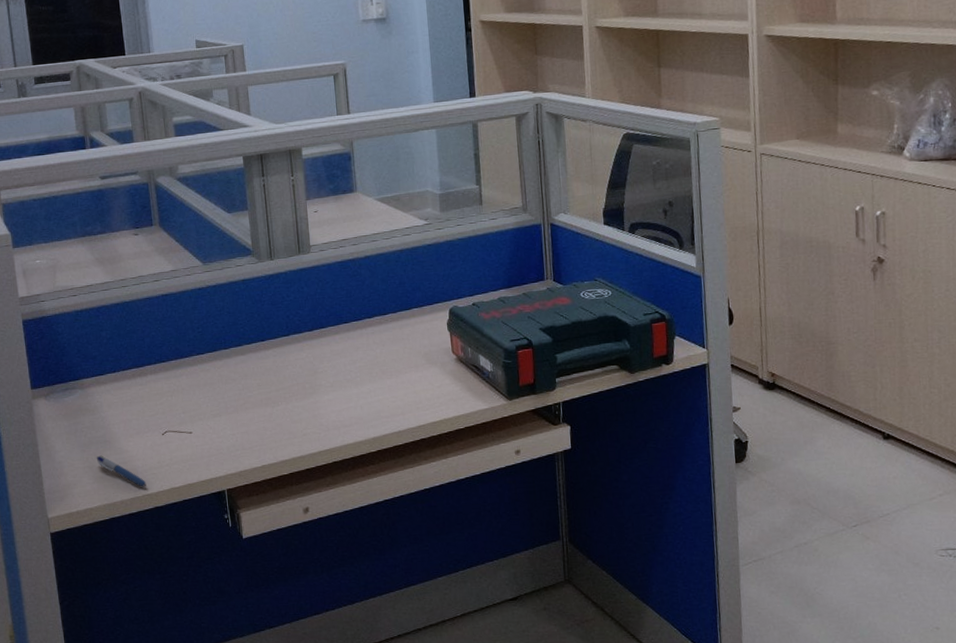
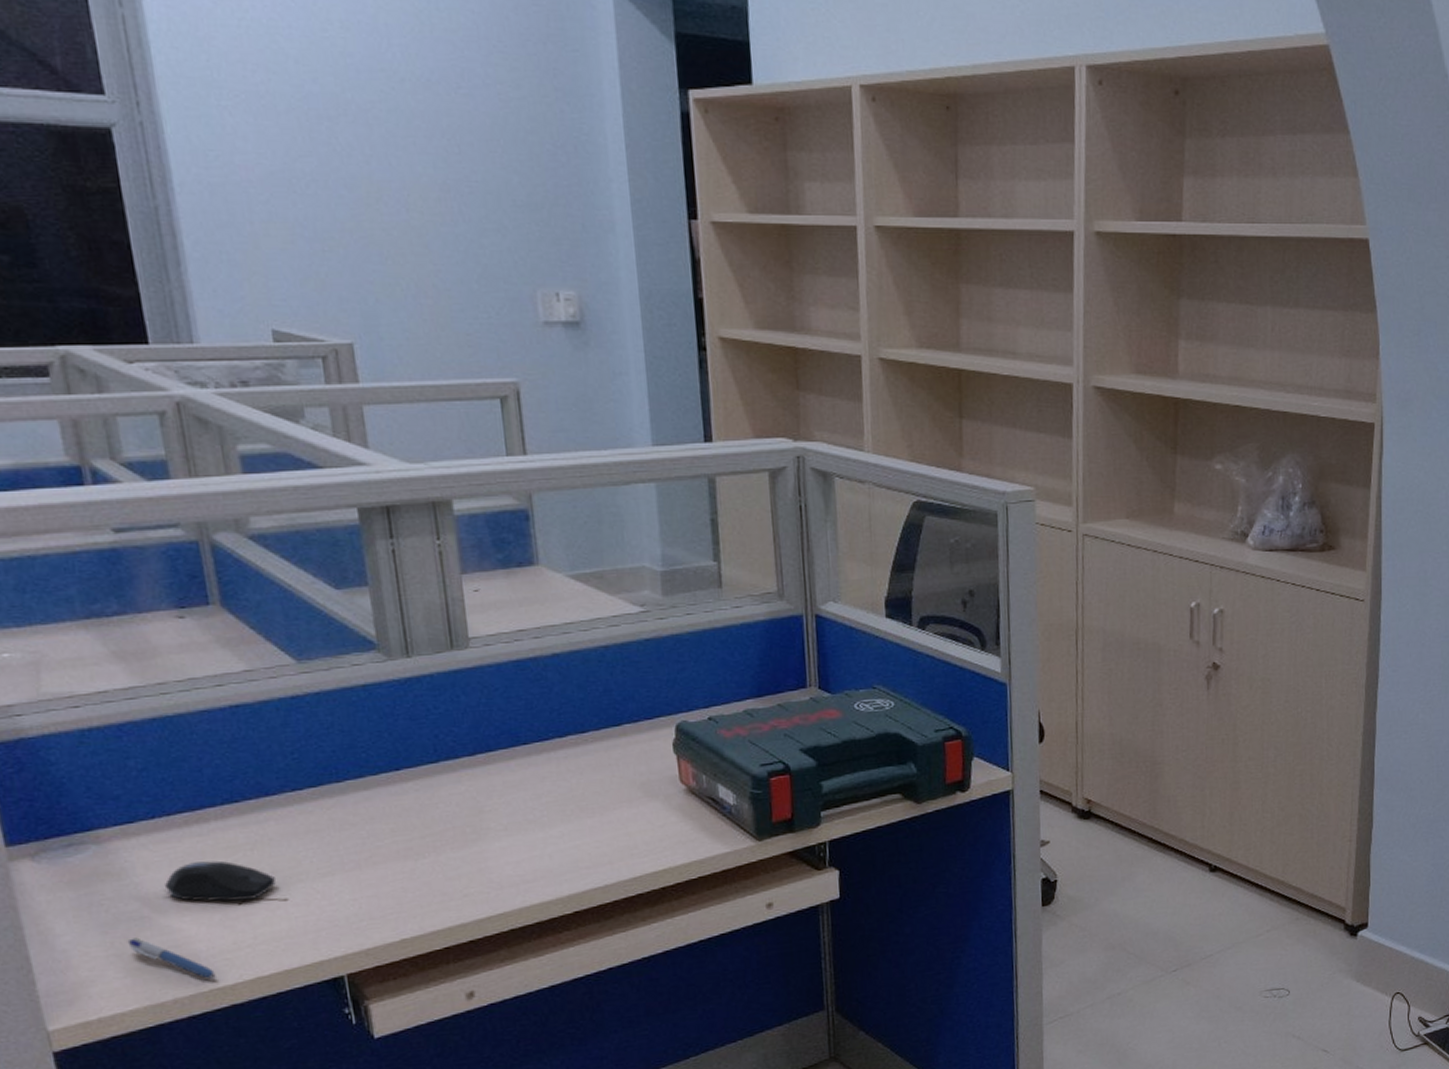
computer mouse: none [120,403,185,432] -> present [165,860,276,902]

